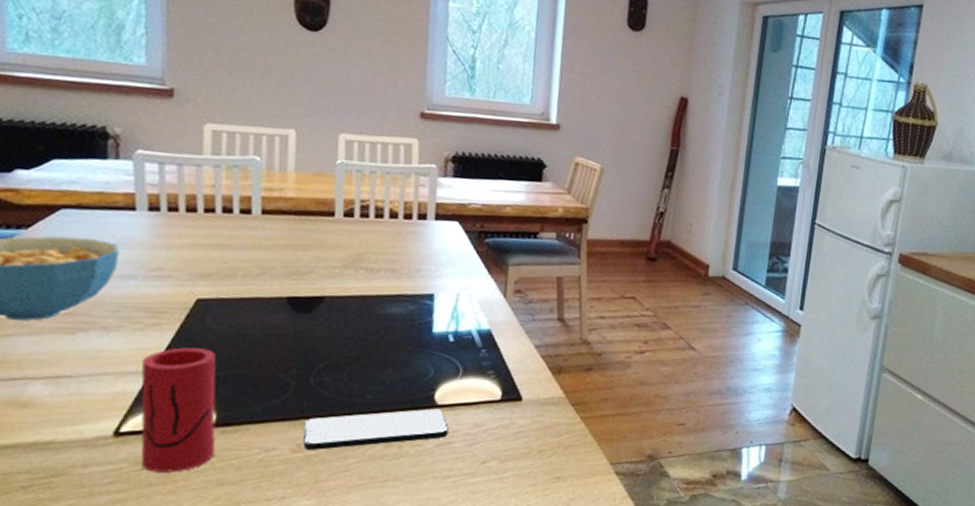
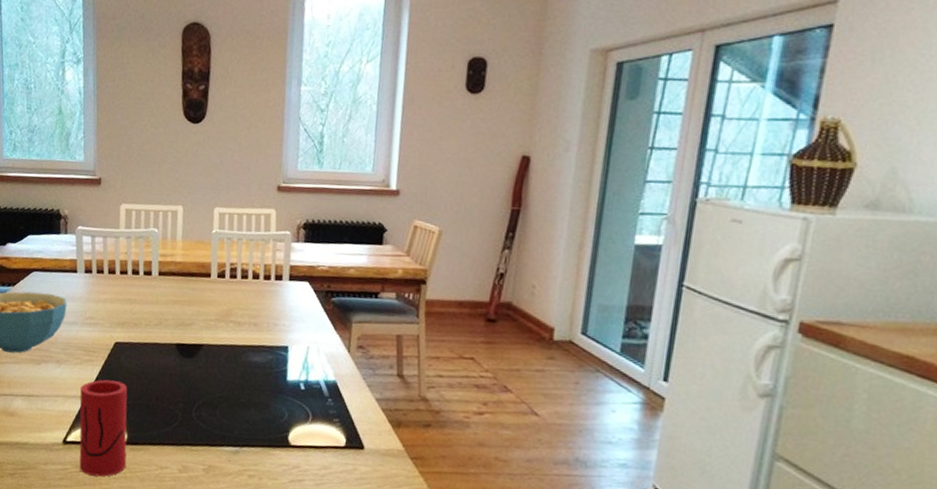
smartphone: present [303,408,449,450] -> none [187,445,300,476]

